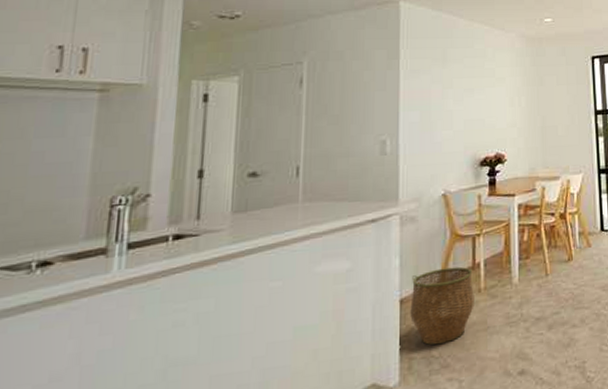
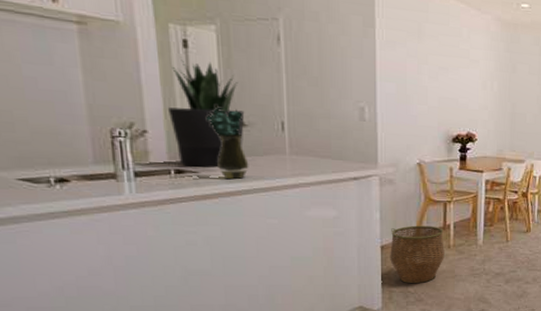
planter: none [176,111,259,230] -> present [167,57,245,167]
vase: none [217,157,257,239] -> present [207,105,249,179]

